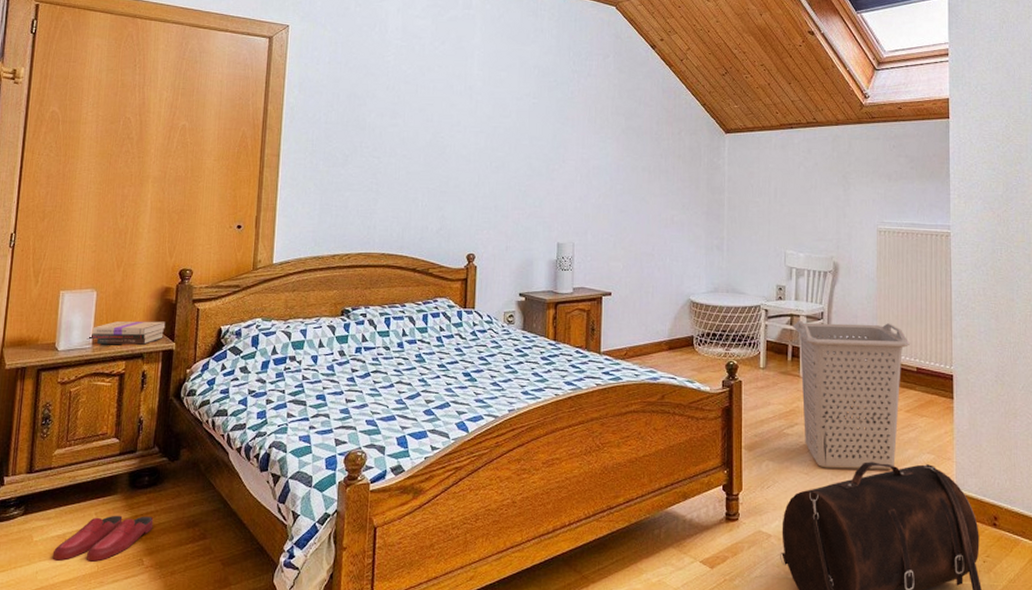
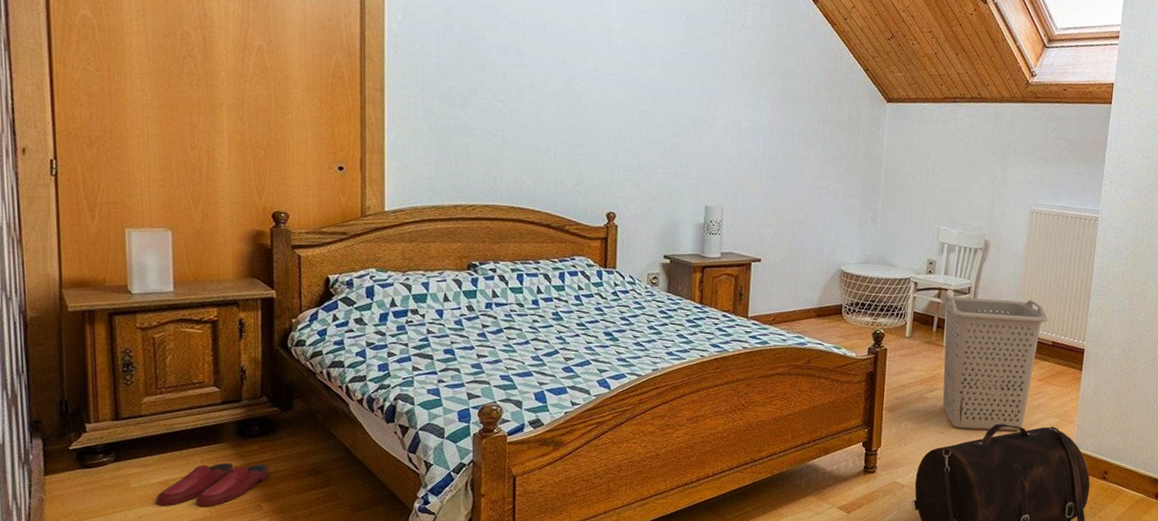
books: present [87,320,166,345] -> none [166,265,262,291]

